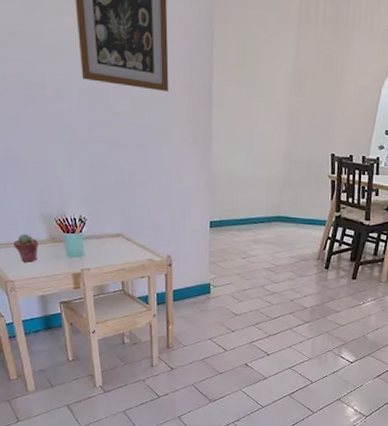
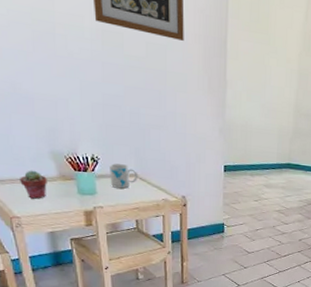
mug: none [96,224,123,250] -> present [110,163,137,189]

